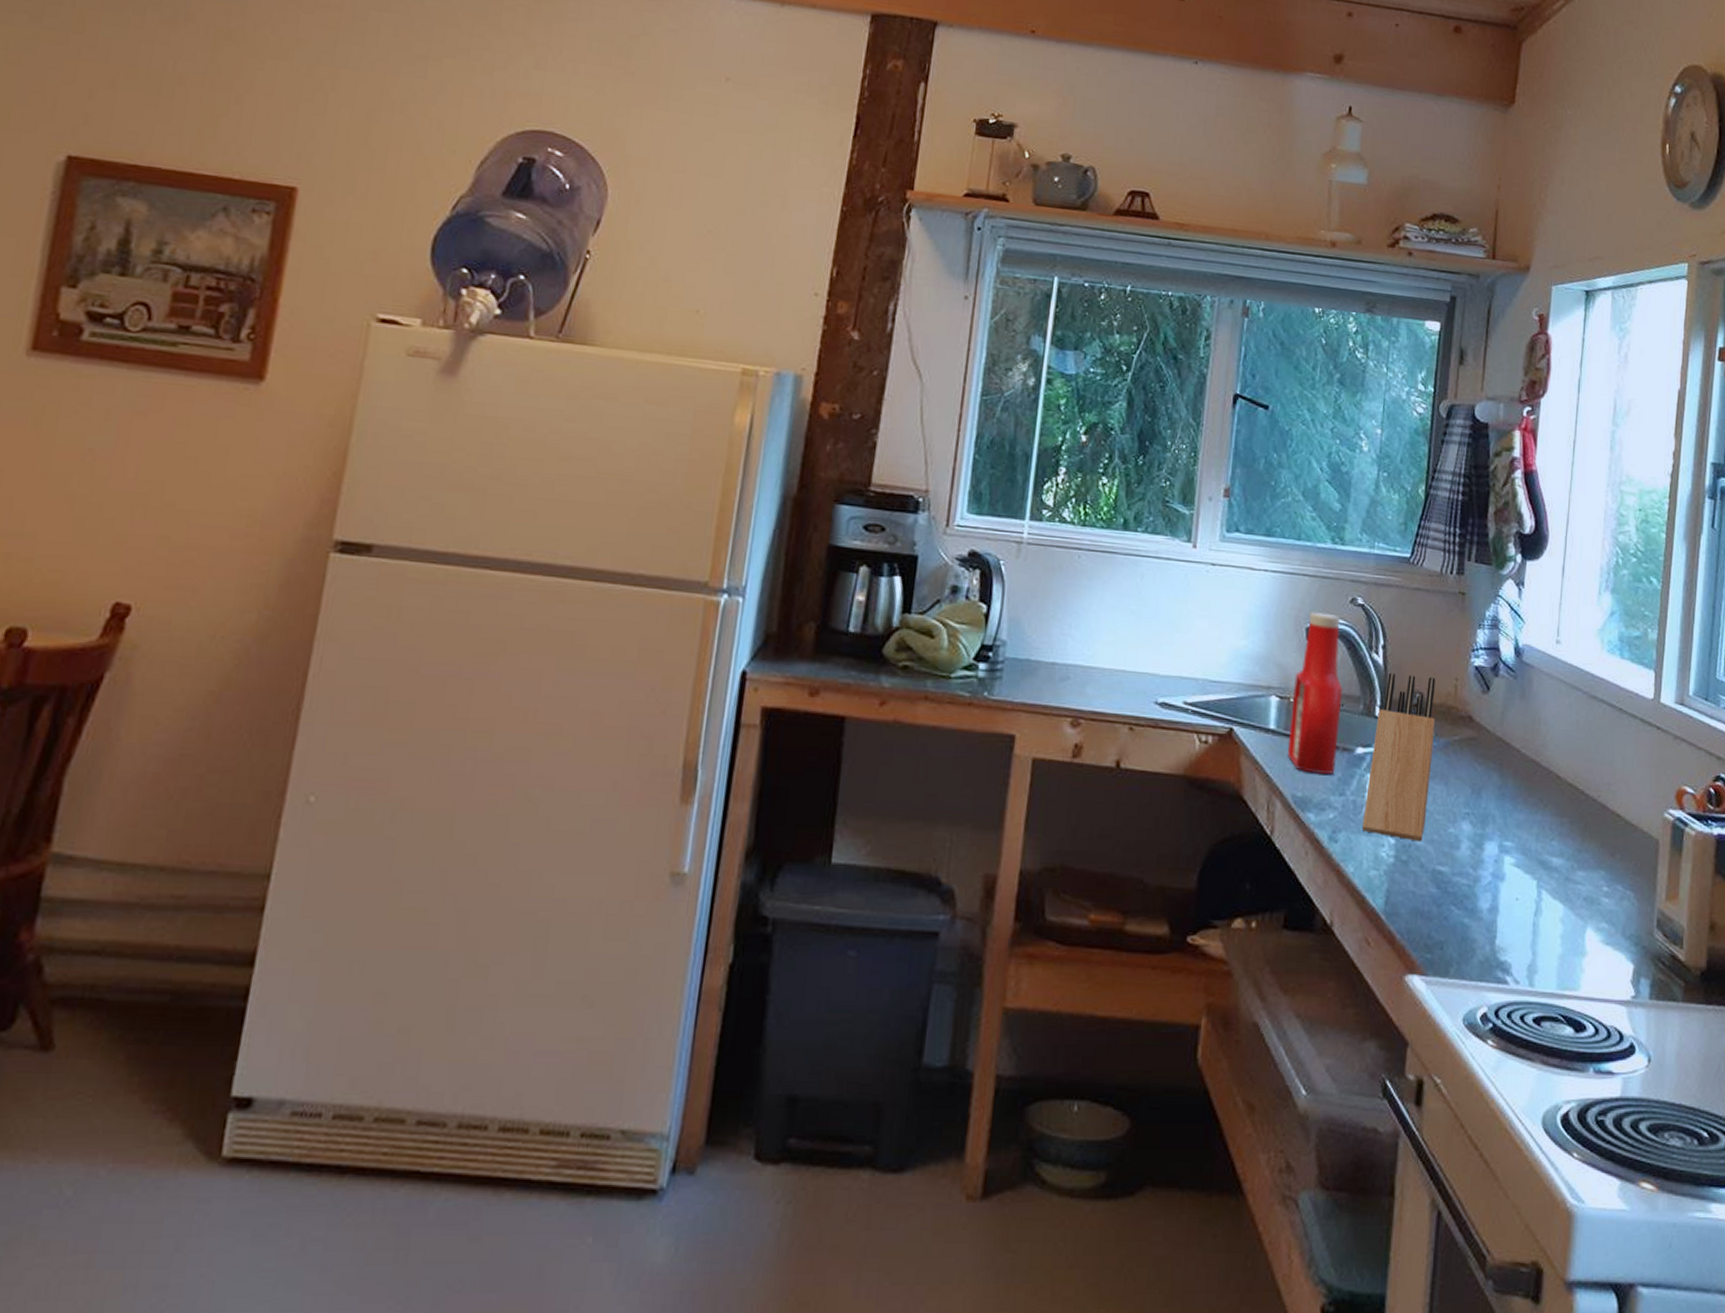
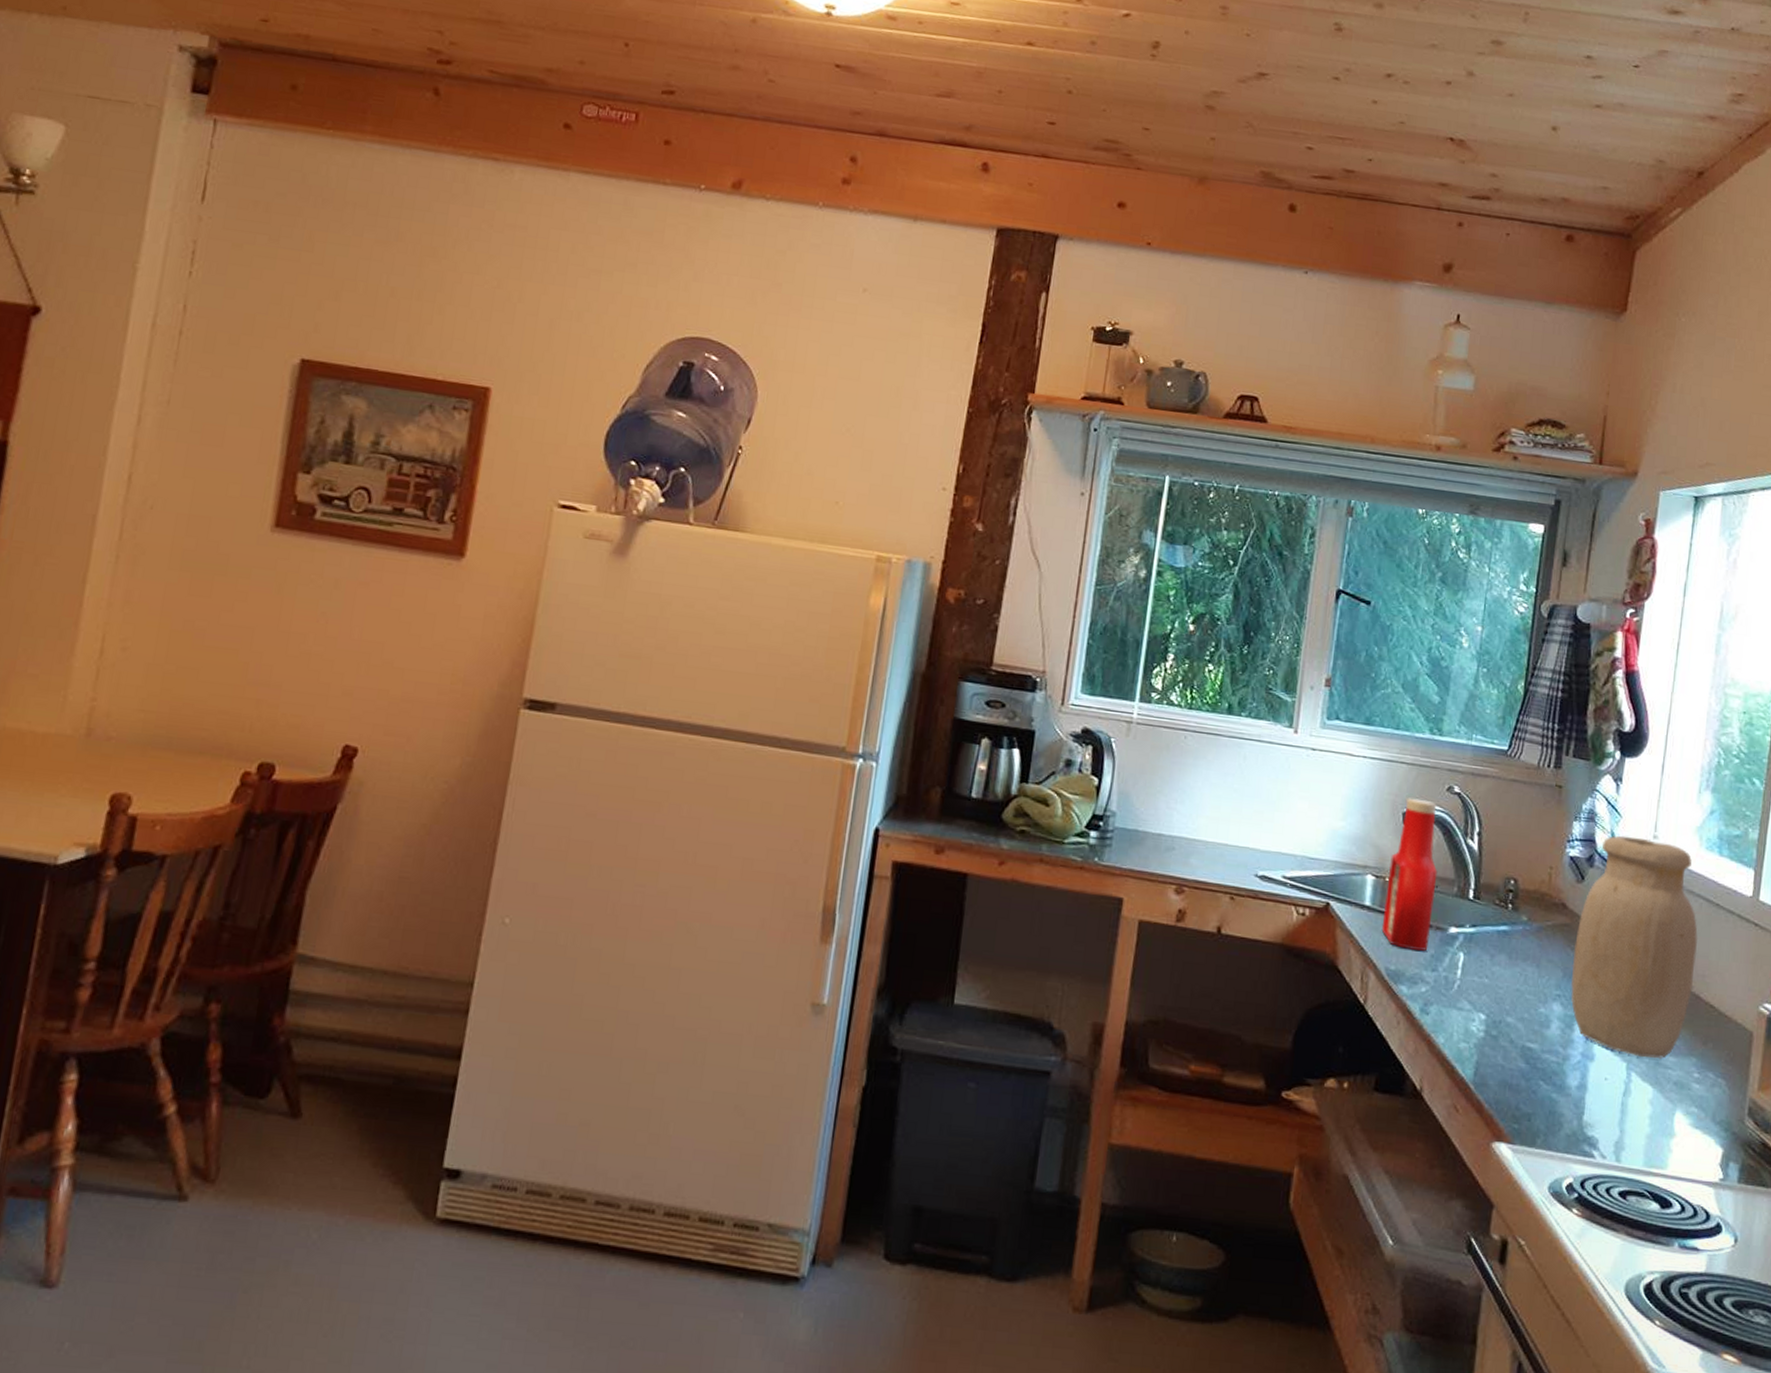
knife block: present [1361,672,1436,842] -> none [1453,858,1530,1019]
jar: none [1479,642,1602,873] -> present [1570,835,1698,1058]

